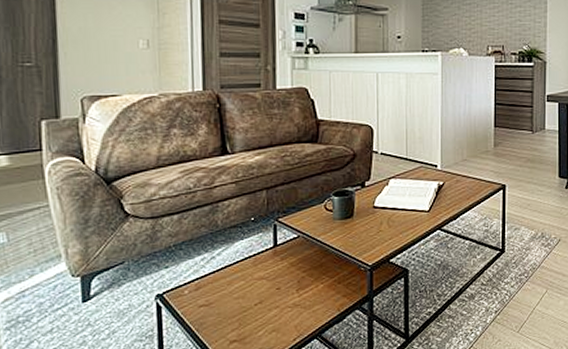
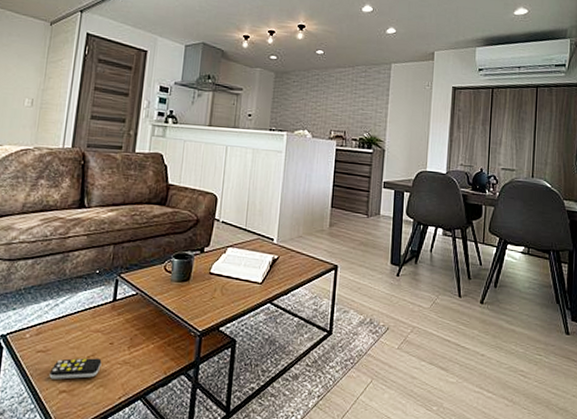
remote control: none [216,304,271,331] -> present [49,358,102,380]

